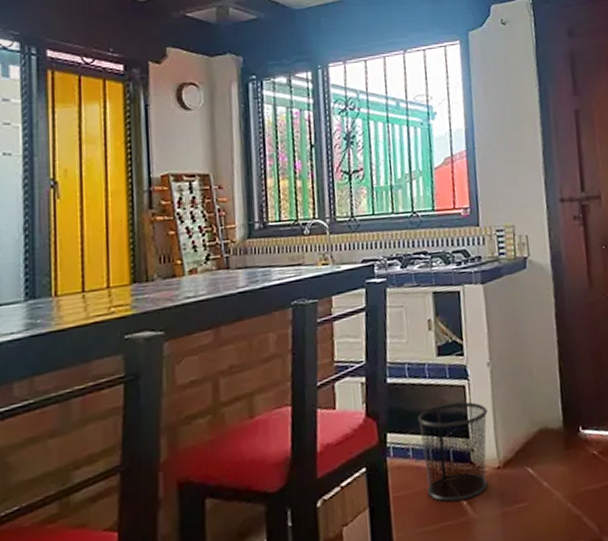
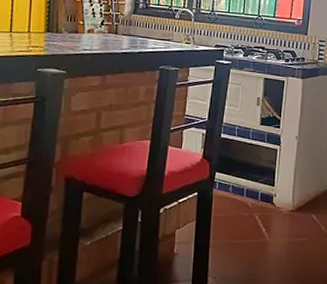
waste bin: present [417,401,488,502] -> none [238,159,291,228]

